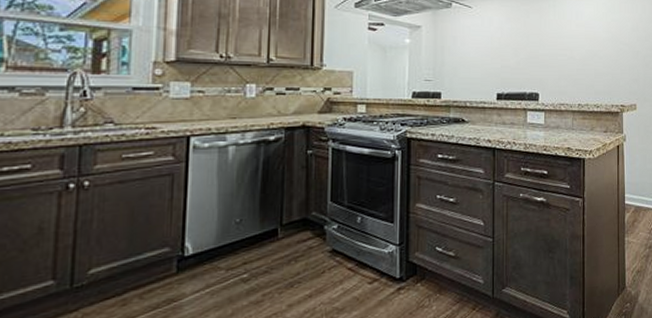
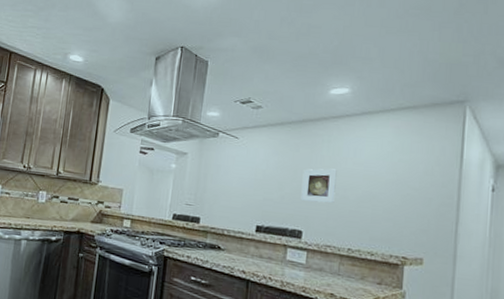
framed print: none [535,31,564,65] -> present [300,168,337,204]

